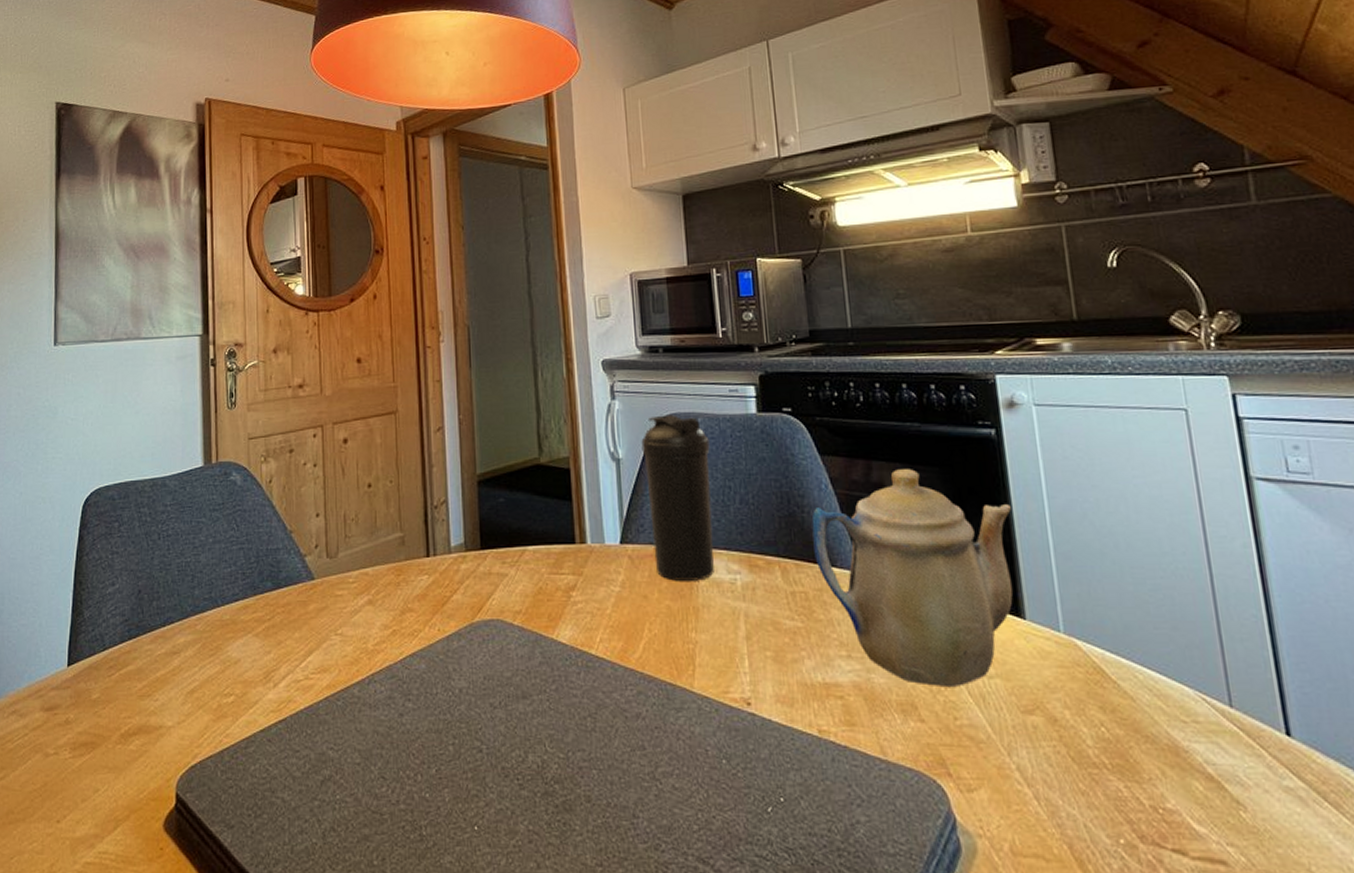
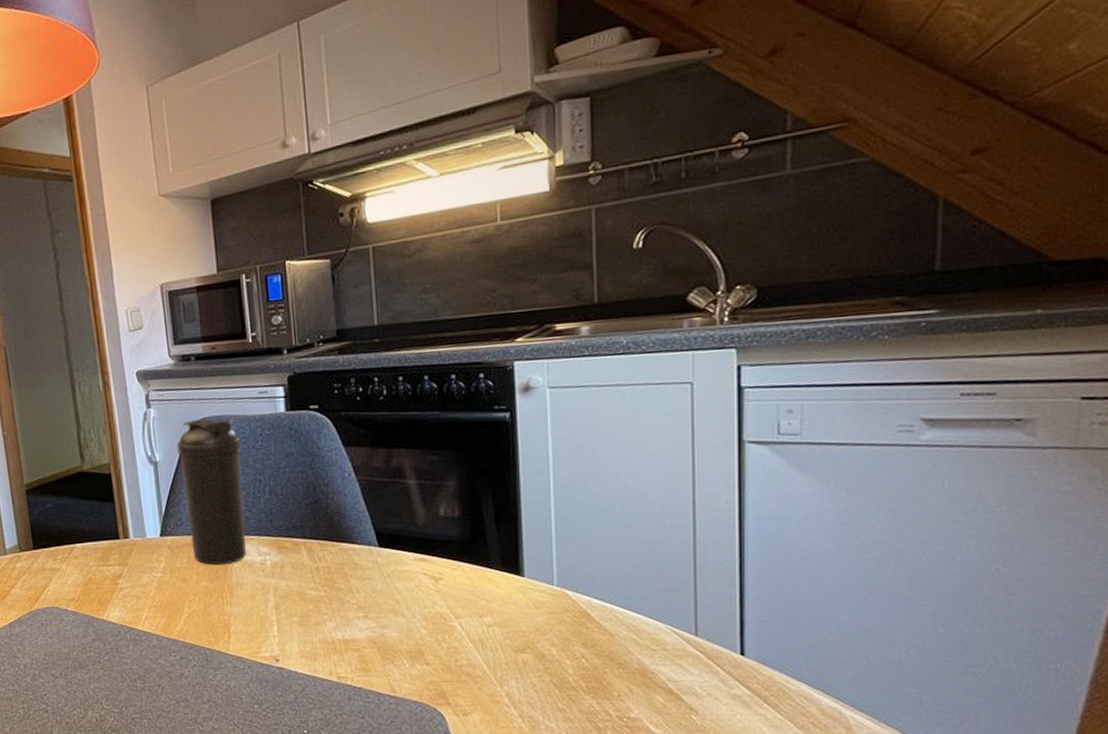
teapot: present [811,469,1013,688] -> none [335,454,519,637]

